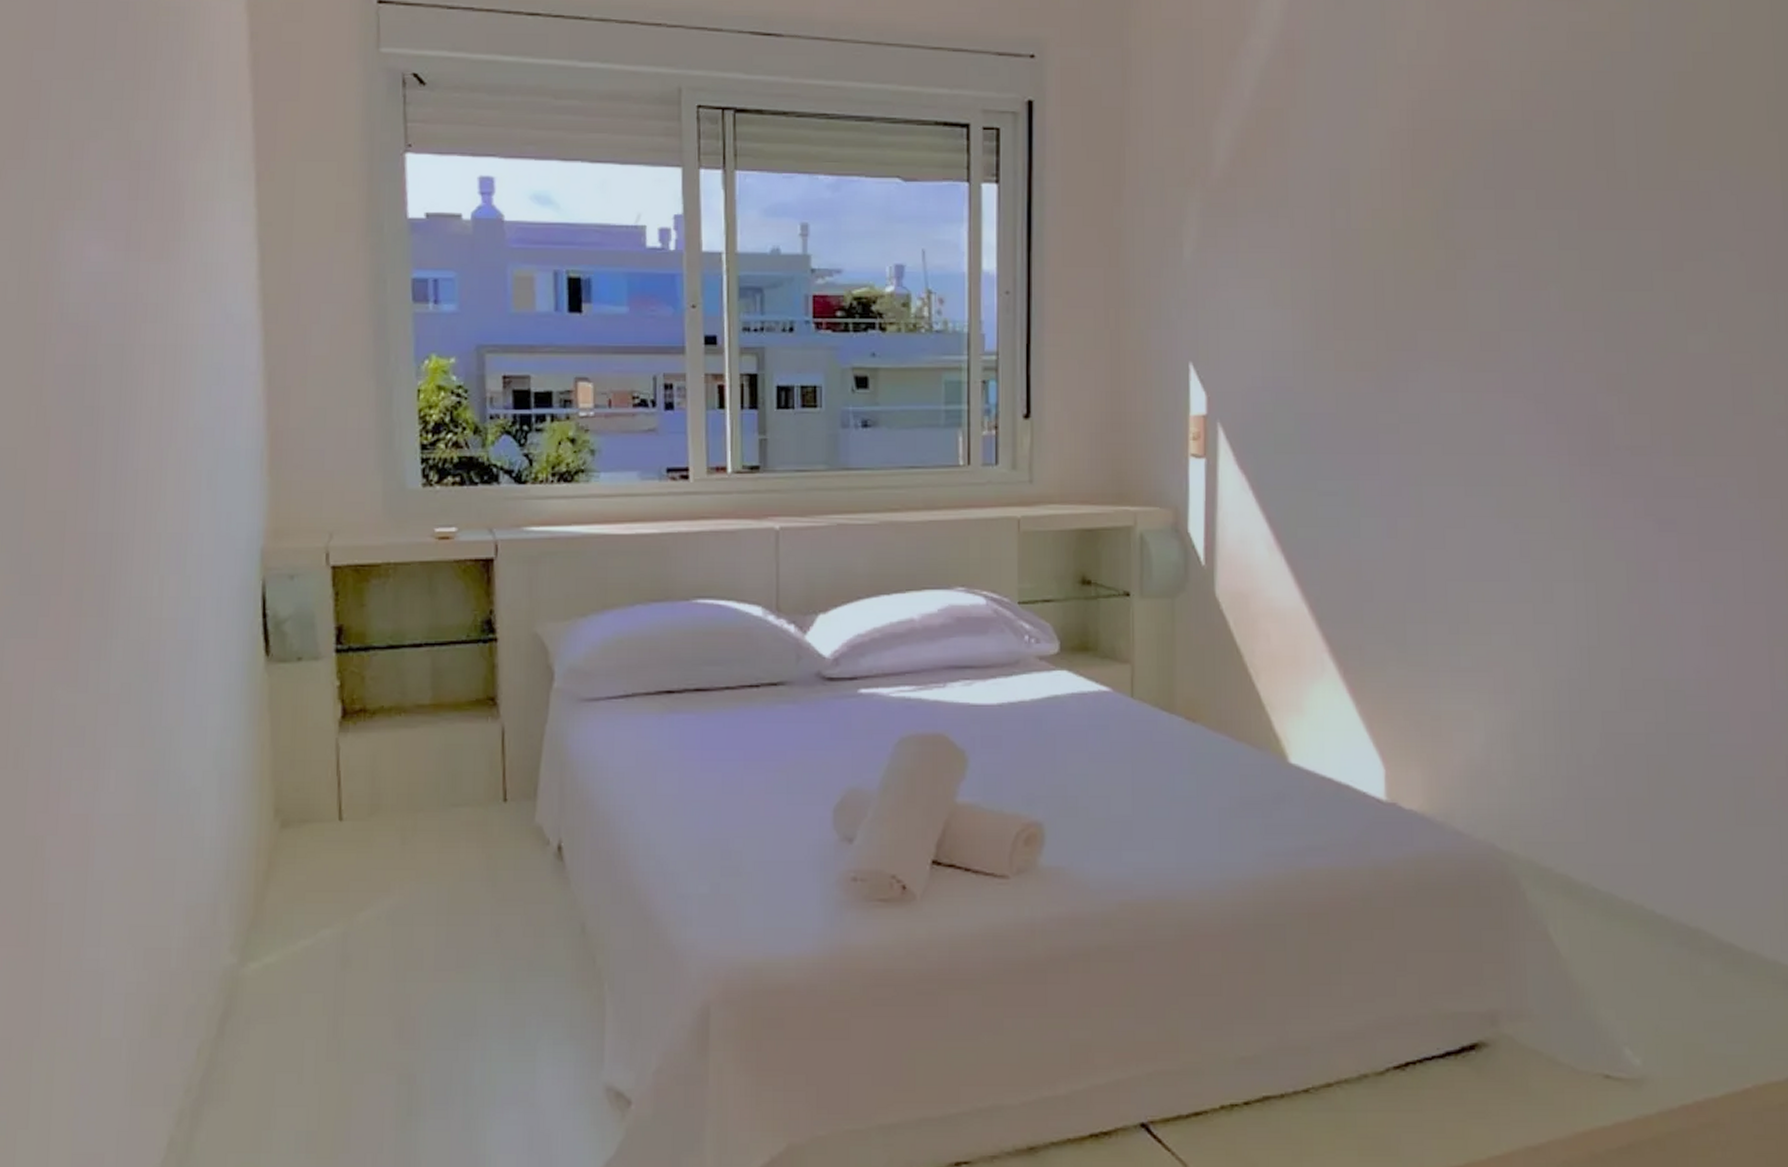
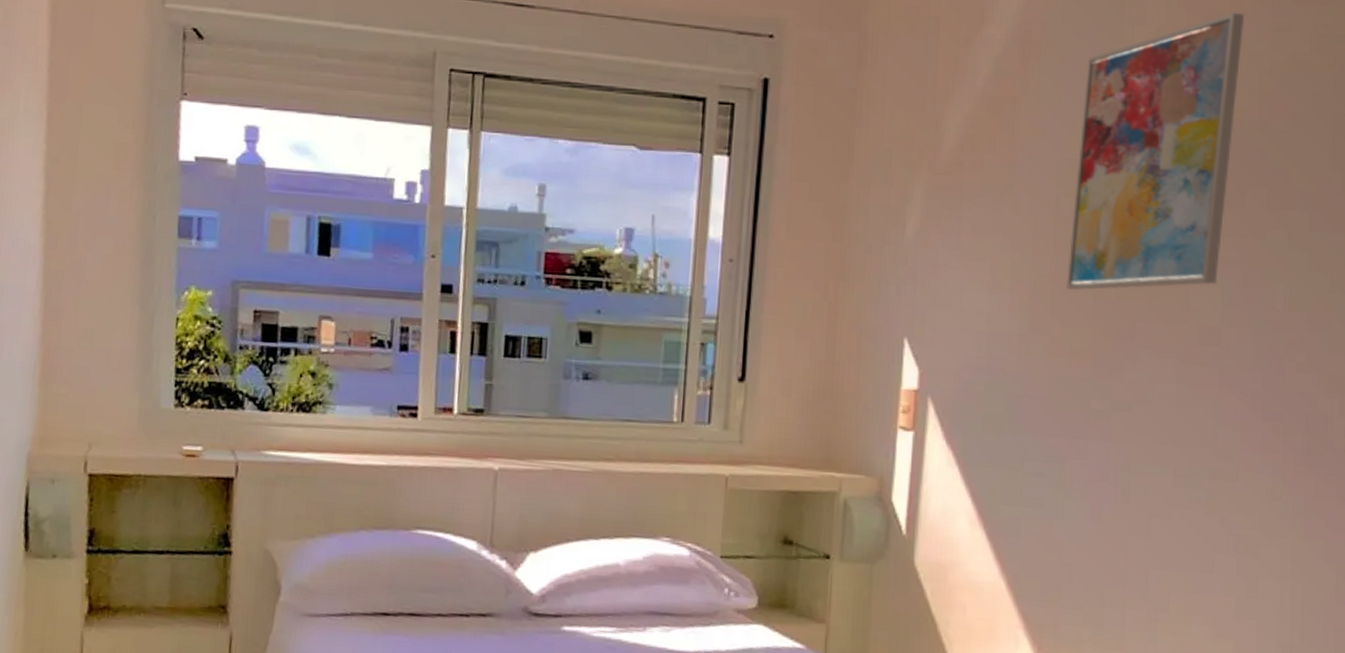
wall art: none [1346,12,1503,304] -> present [1066,12,1245,291]

